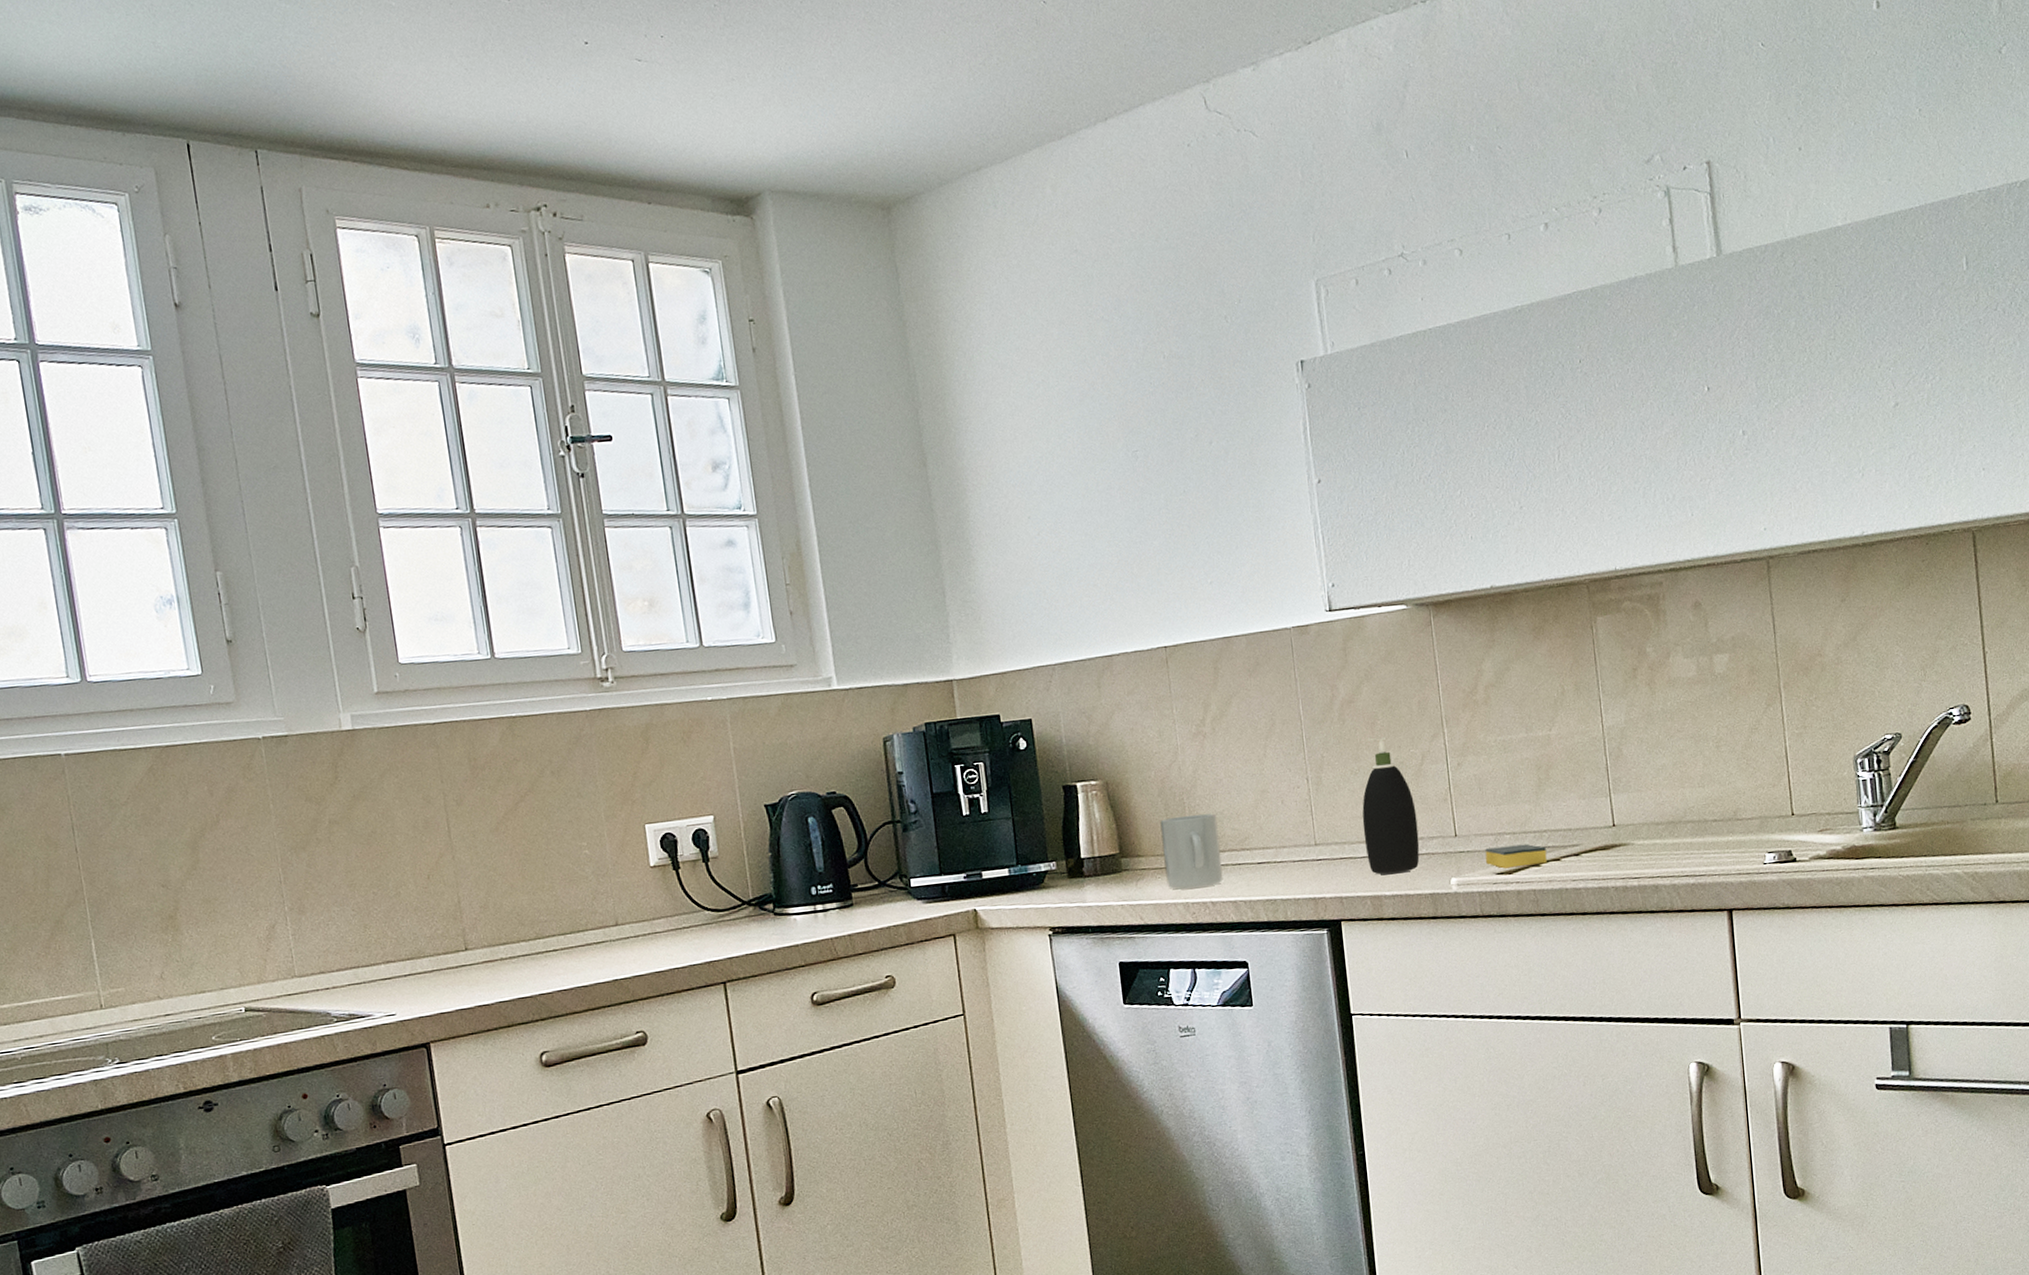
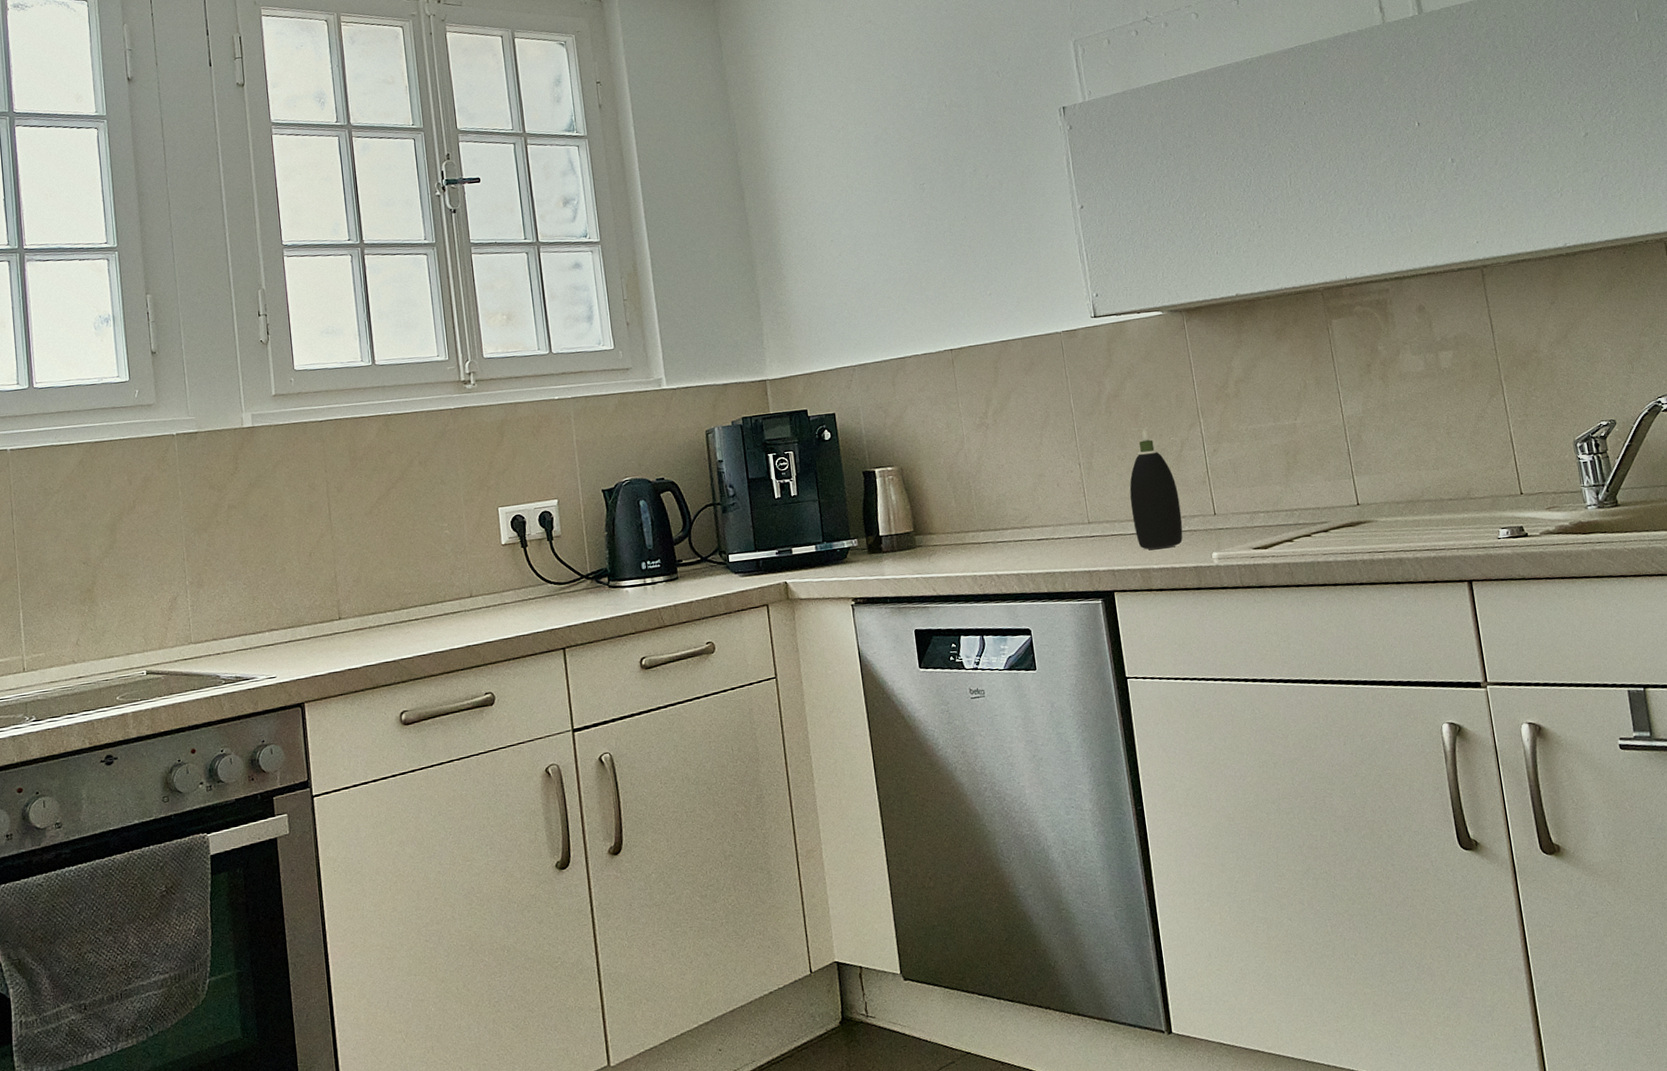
cup: present [1160,813,1223,890] -> none [949,495,1007,564]
sponge: present [1485,844,1547,869] -> none [1242,521,1299,544]

